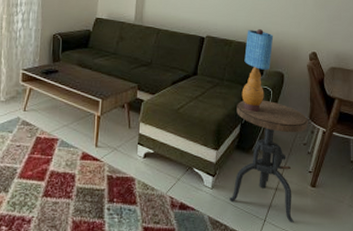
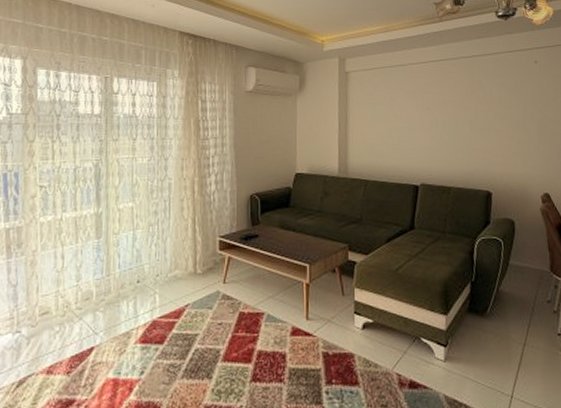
side table: present [229,100,308,222] -> none [463,252,550,398]
table lamp: present [241,29,274,112] -> none [466,172,498,267]

